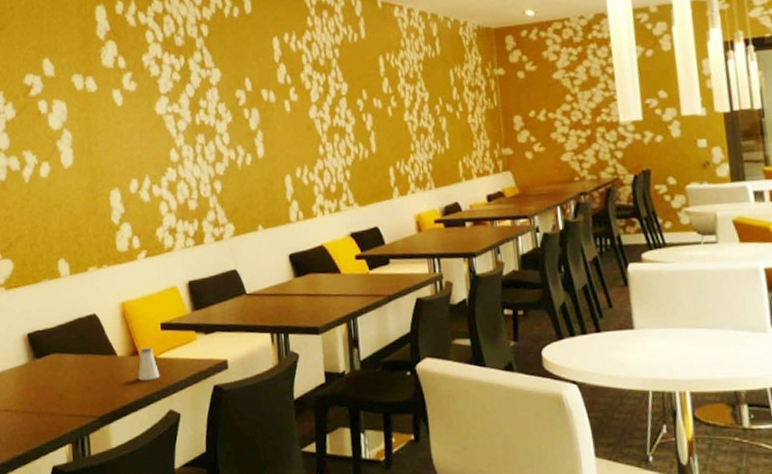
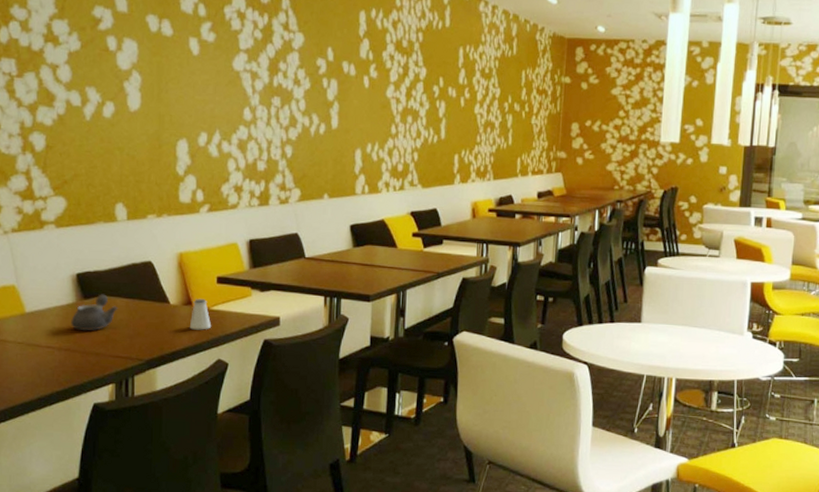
teapot: none [26,352,69,391] -> present [71,294,118,331]

